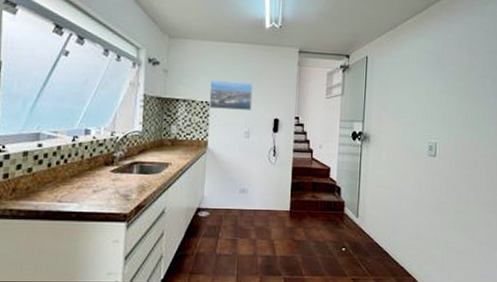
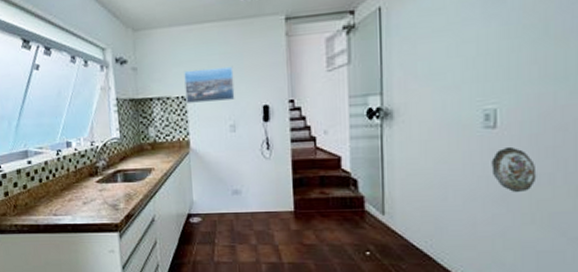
decorative plate: none [431,171,459,206] -> present [491,146,537,193]

